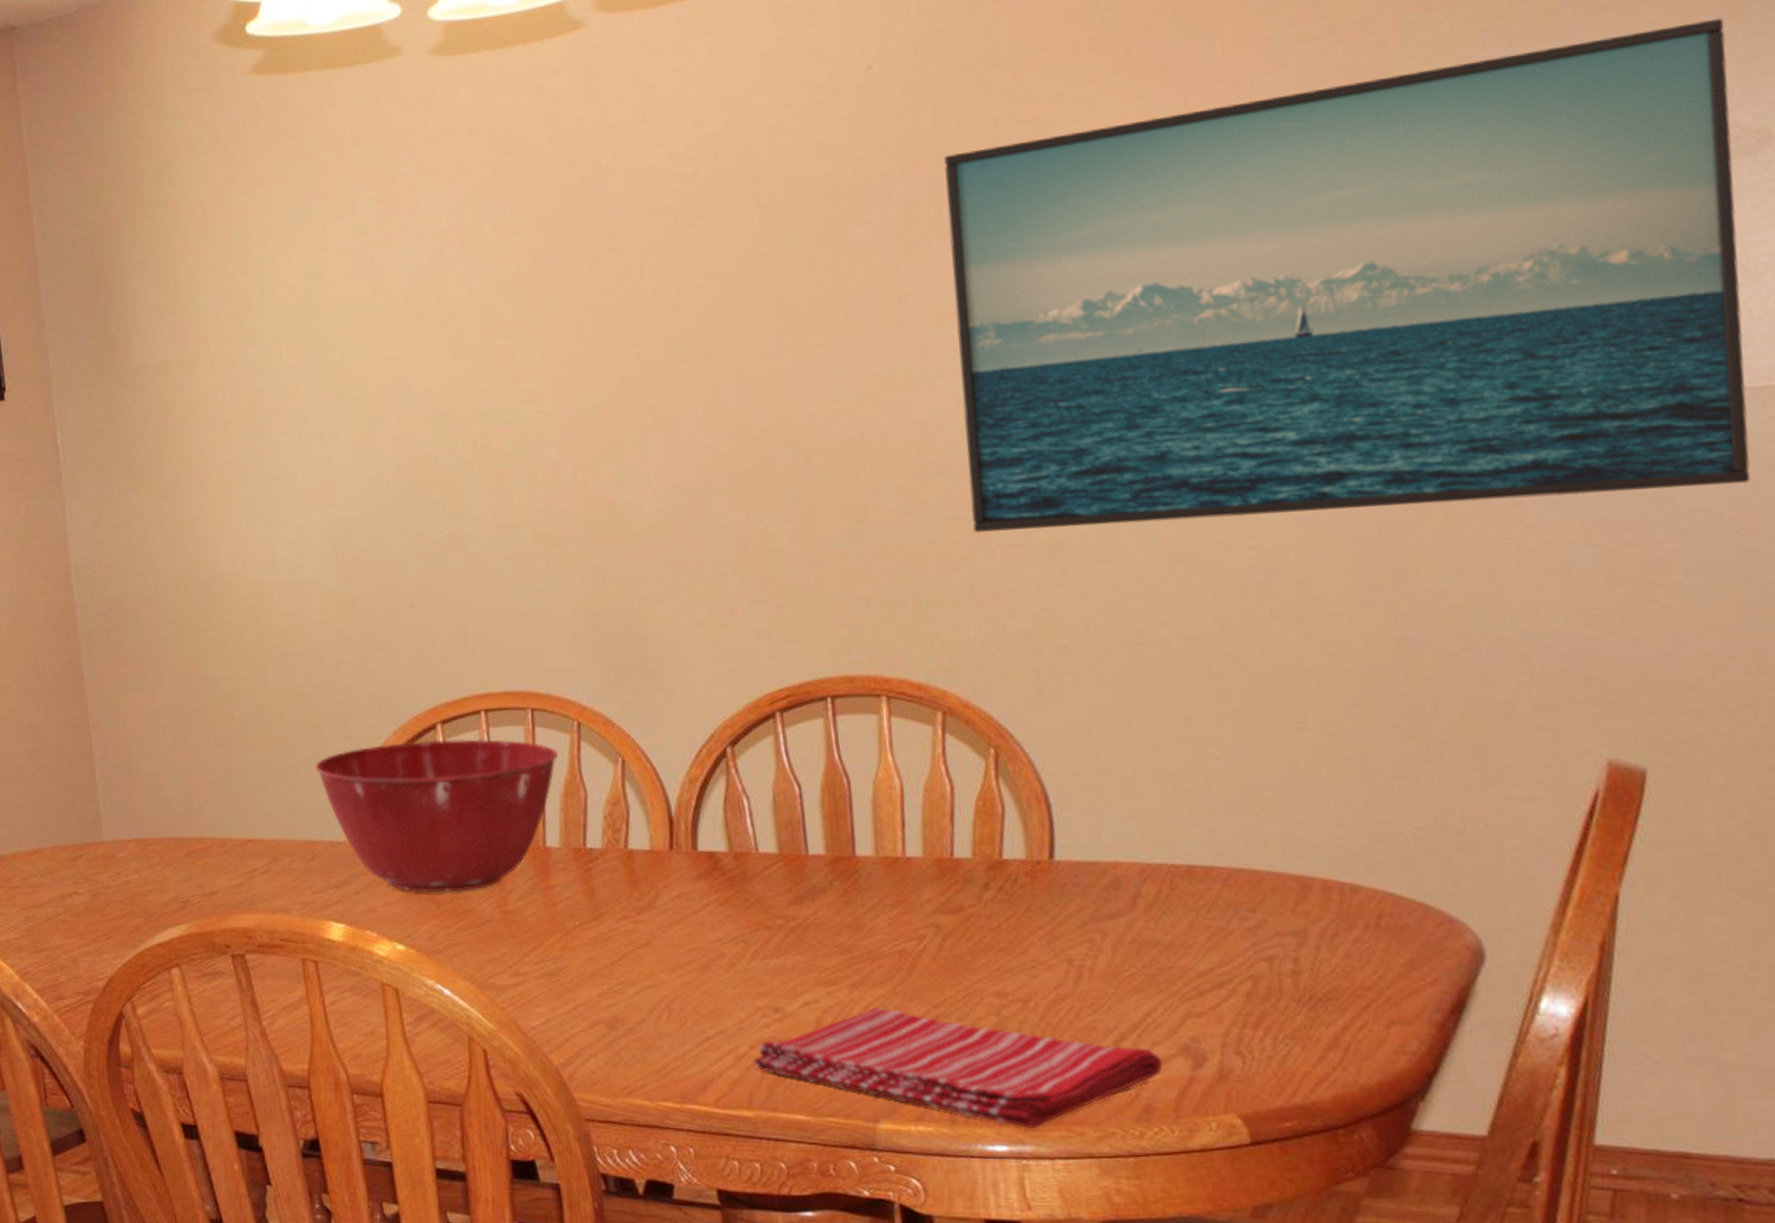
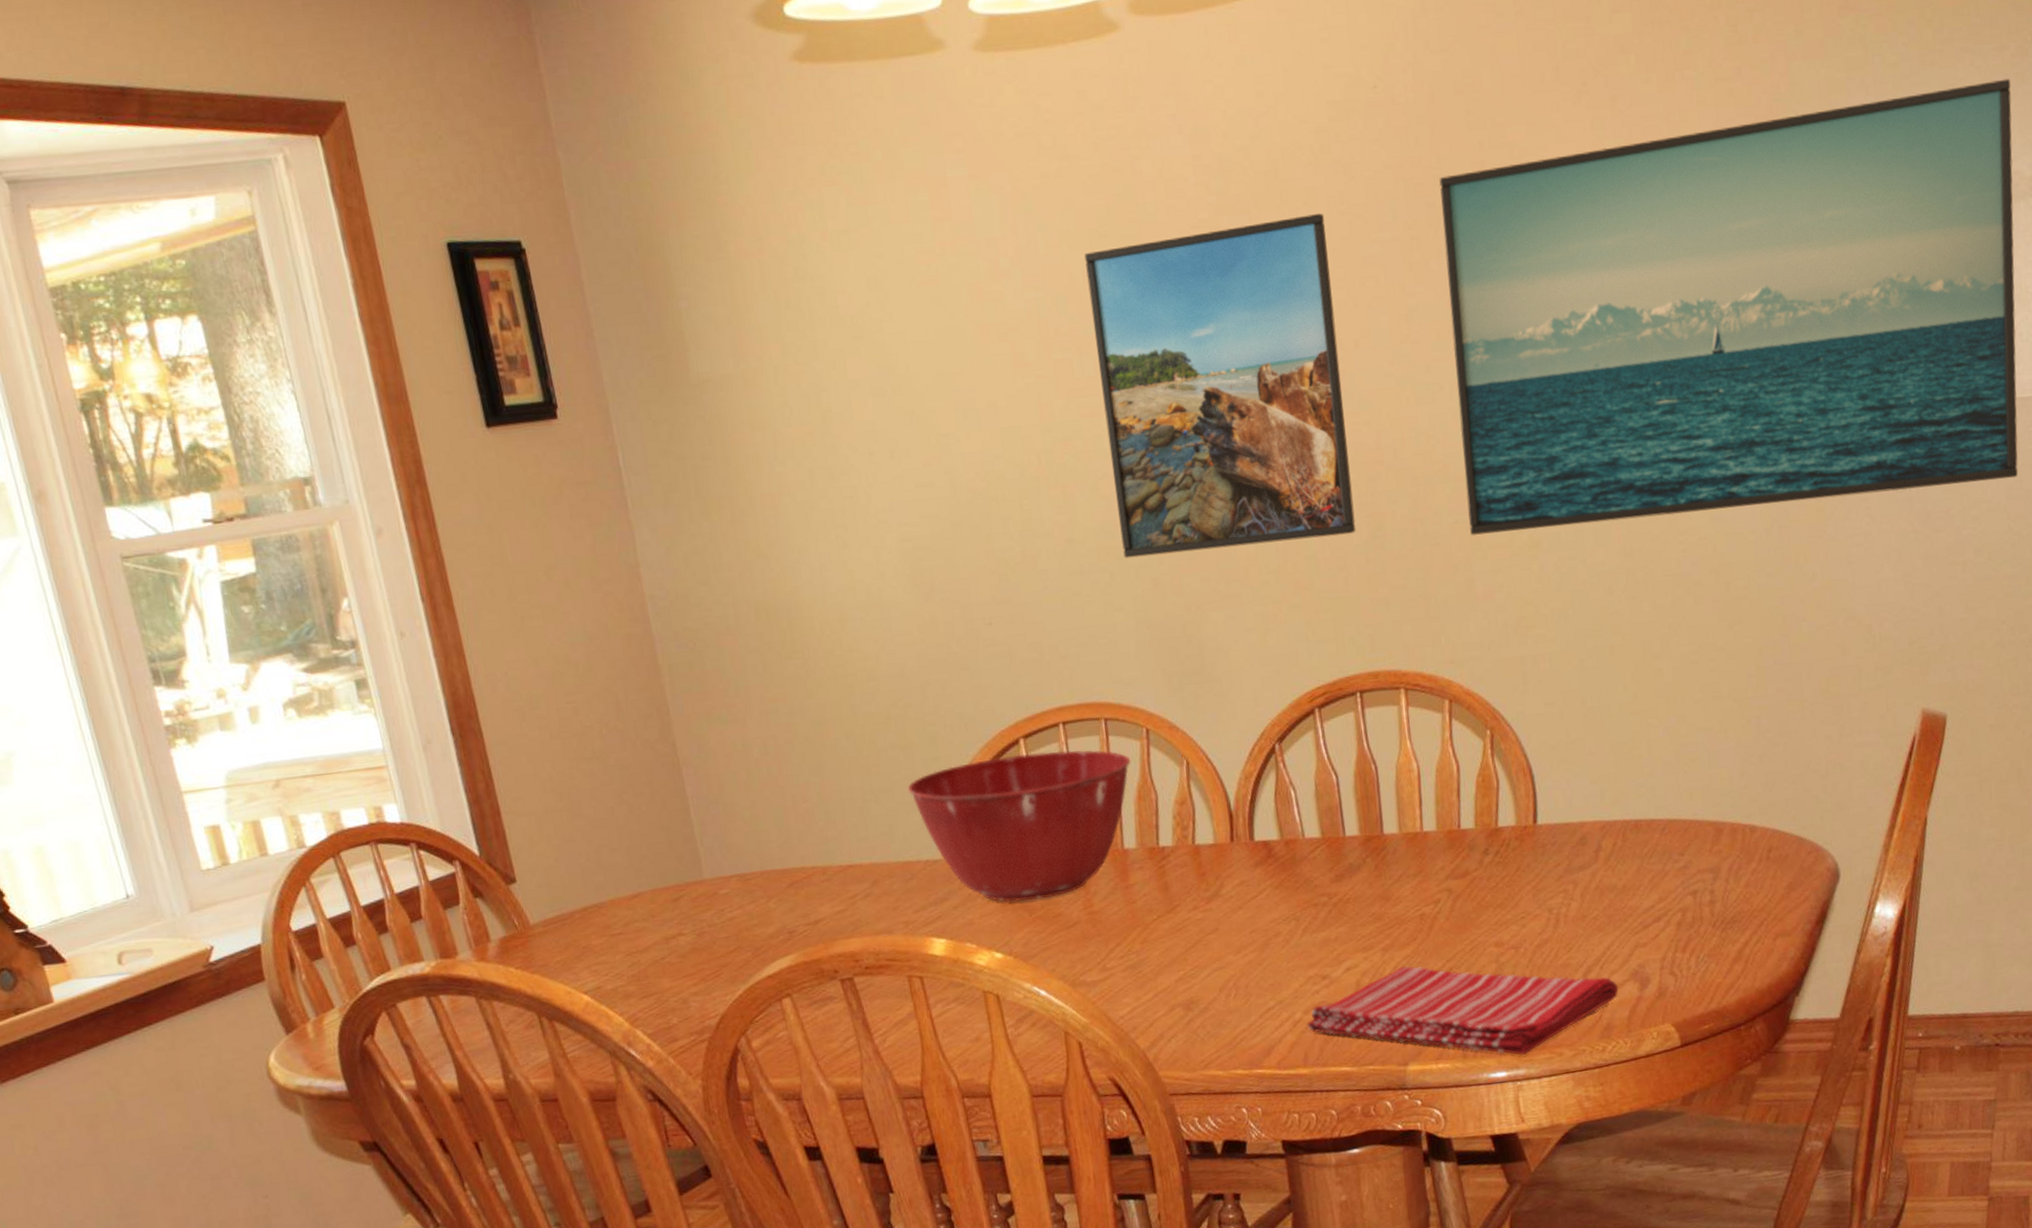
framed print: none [535,197,832,545] -> present [1084,213,1356,559]

